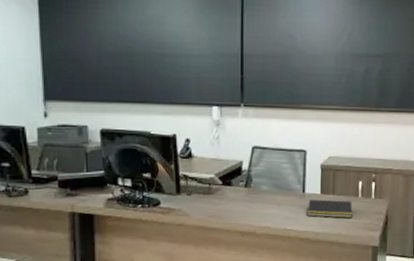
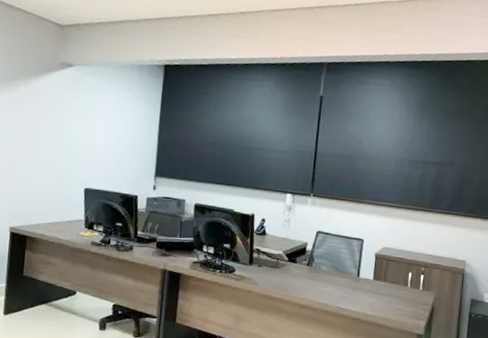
notepad: present [306,199,353,218] -> none [359,284,401,305]

